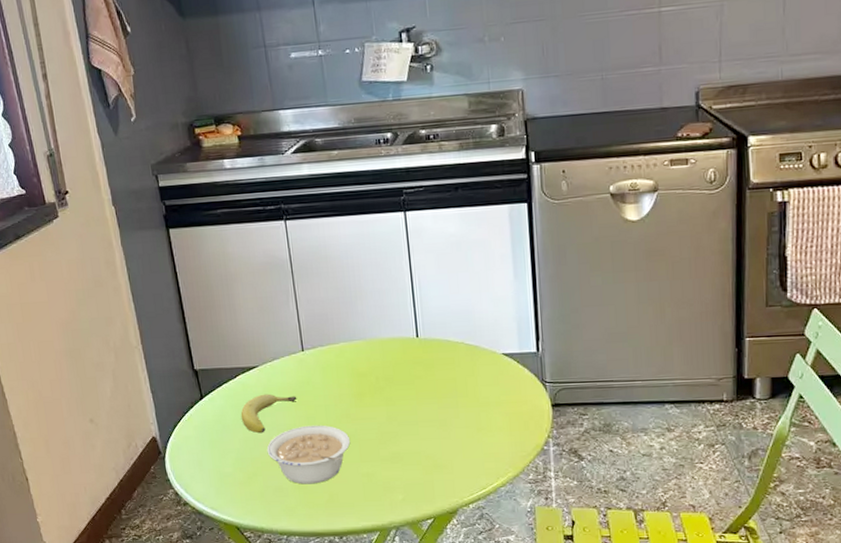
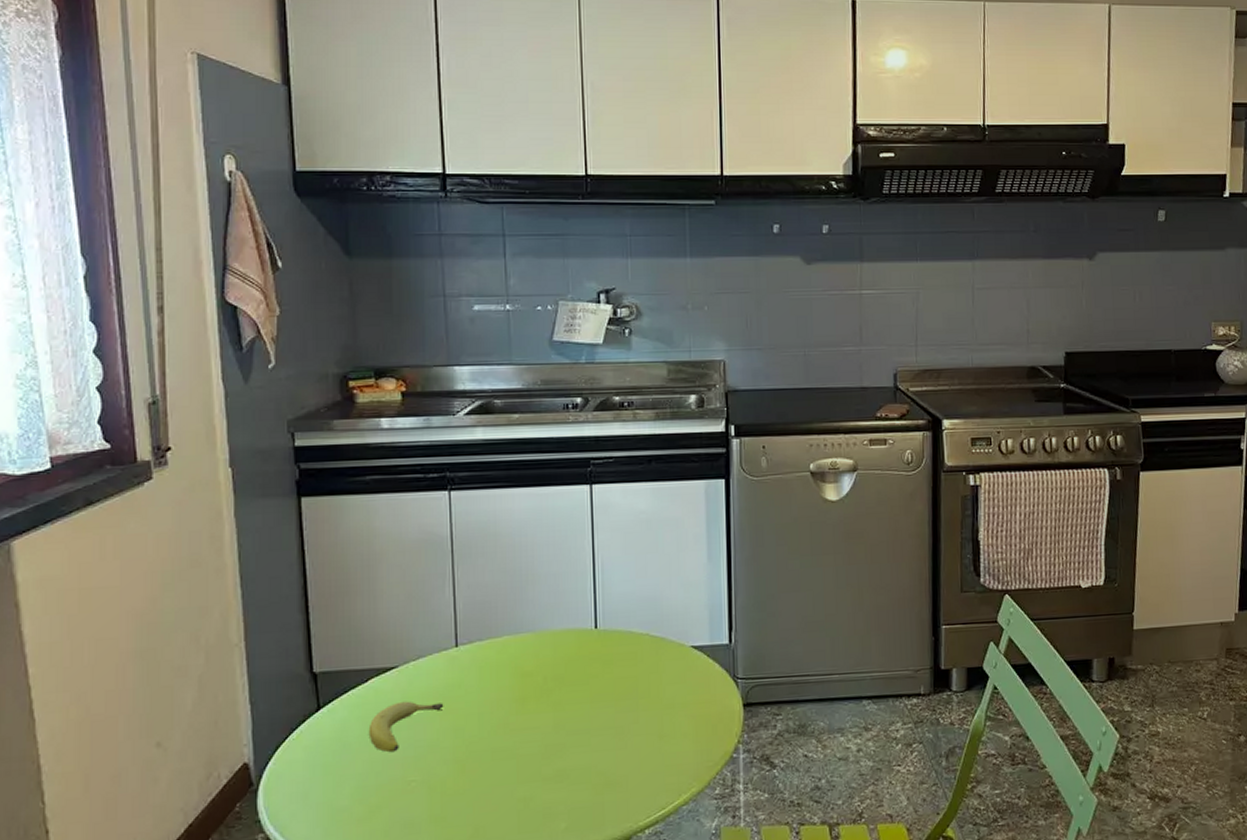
legume: present [267,425,351,485] -> none [398,738,507,817]

